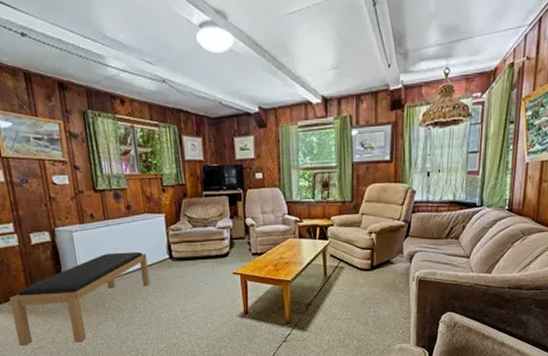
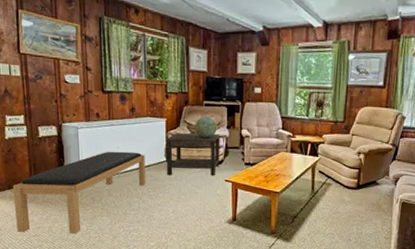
side table: none [166,225,226,273] -> present [165,133,221,176]
decorative globe: none [196,207,220,231] -> present [195,116,217,138]

